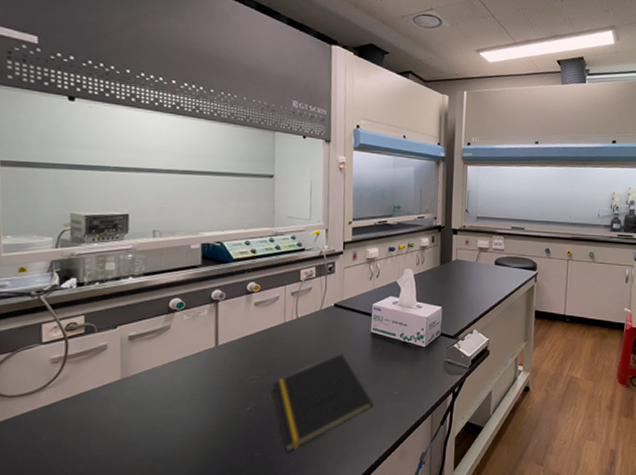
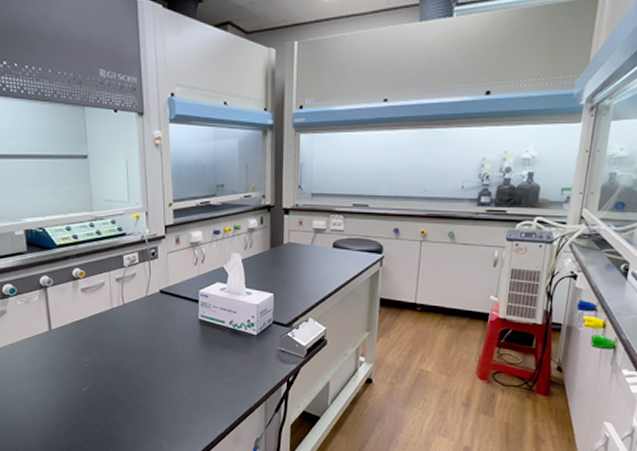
notepad: present [272,353,374,453] -> none [106,339,205,431]

